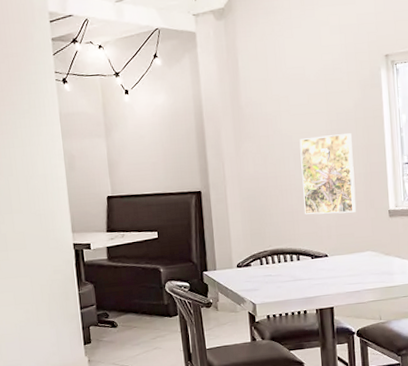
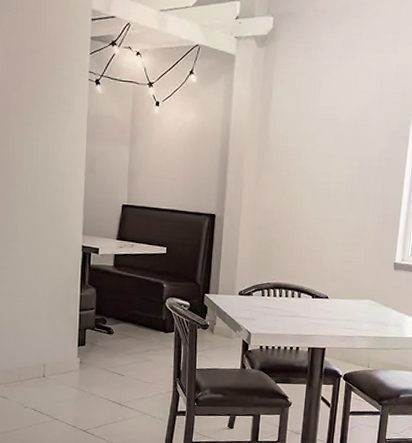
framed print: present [299,133,356,215] -> none [312,179,371,260]

